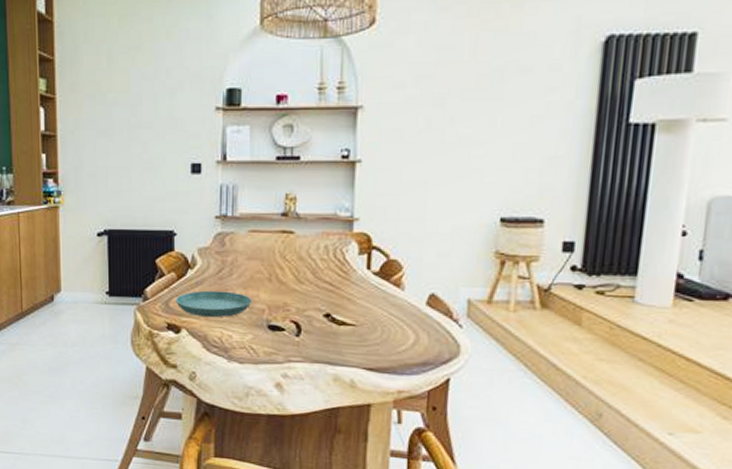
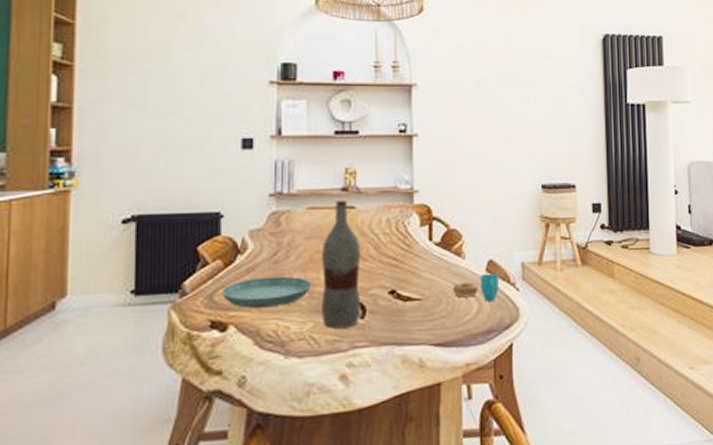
bottle: none [260,224,299,343] -> present [321,199,361,329]
cup: none [389,307,441,336] -> present [453,273,500,302]

